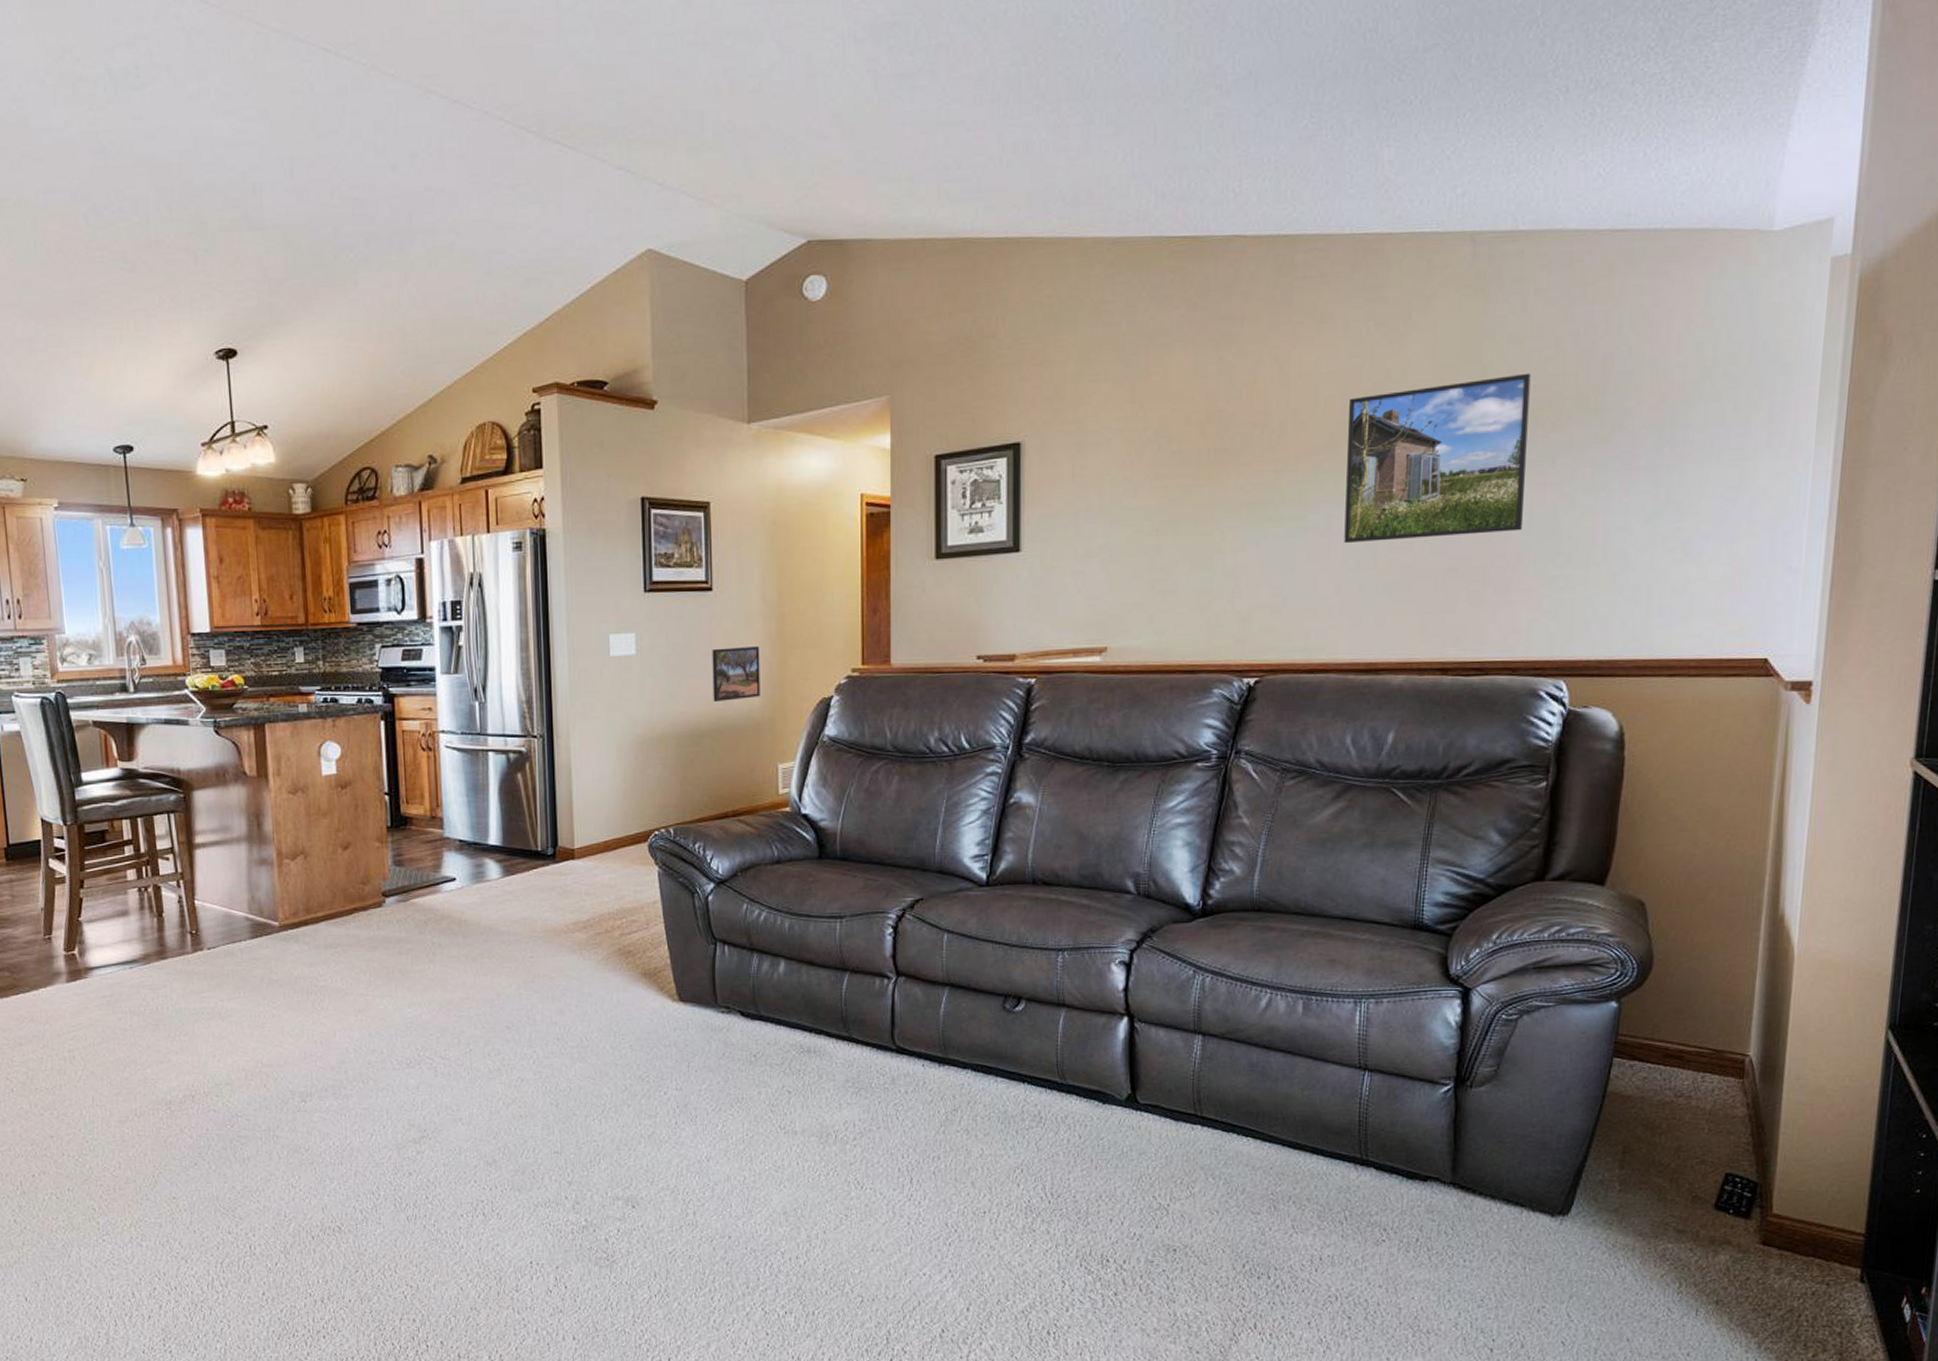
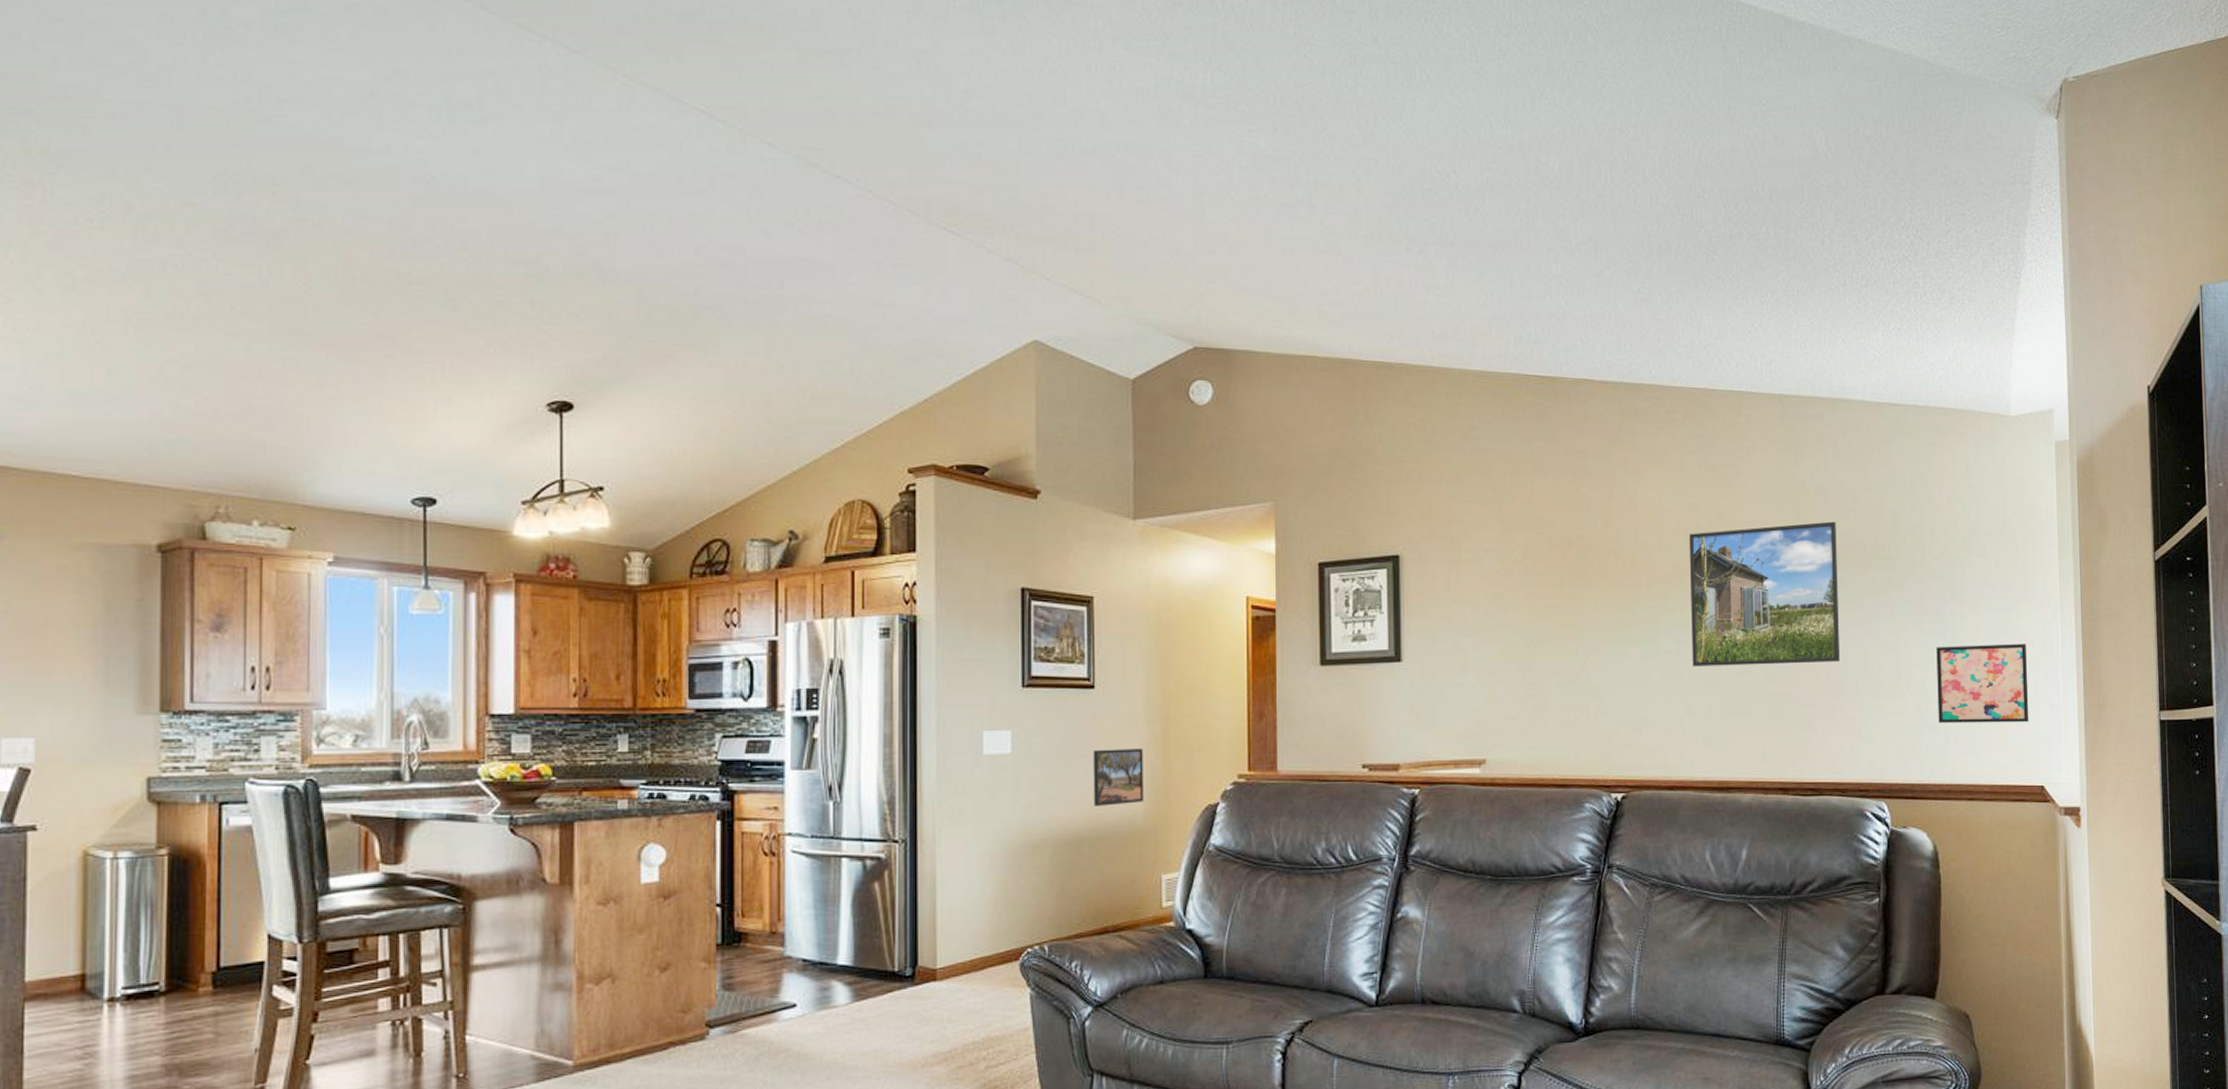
wall art: none [1639,499,1763,594] -> present [1936,643,2029,723]

